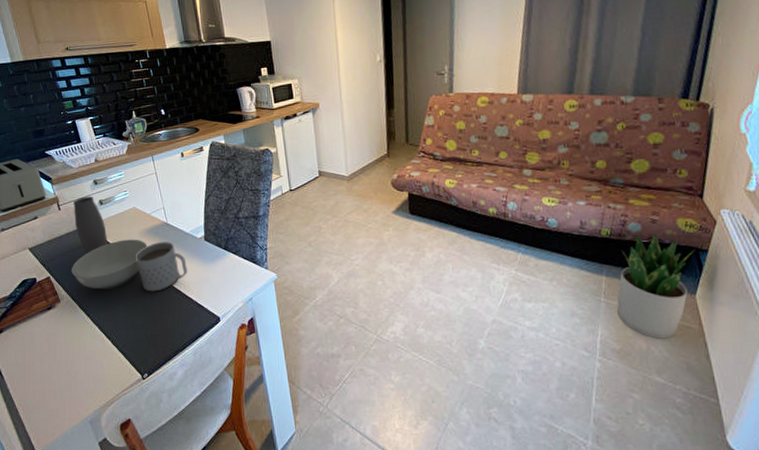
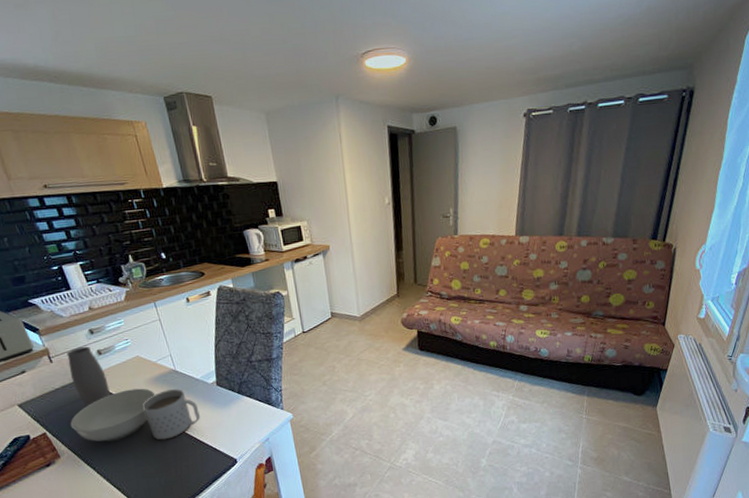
planter: present [617,233,696,339] -> none [595,357,658,446]

